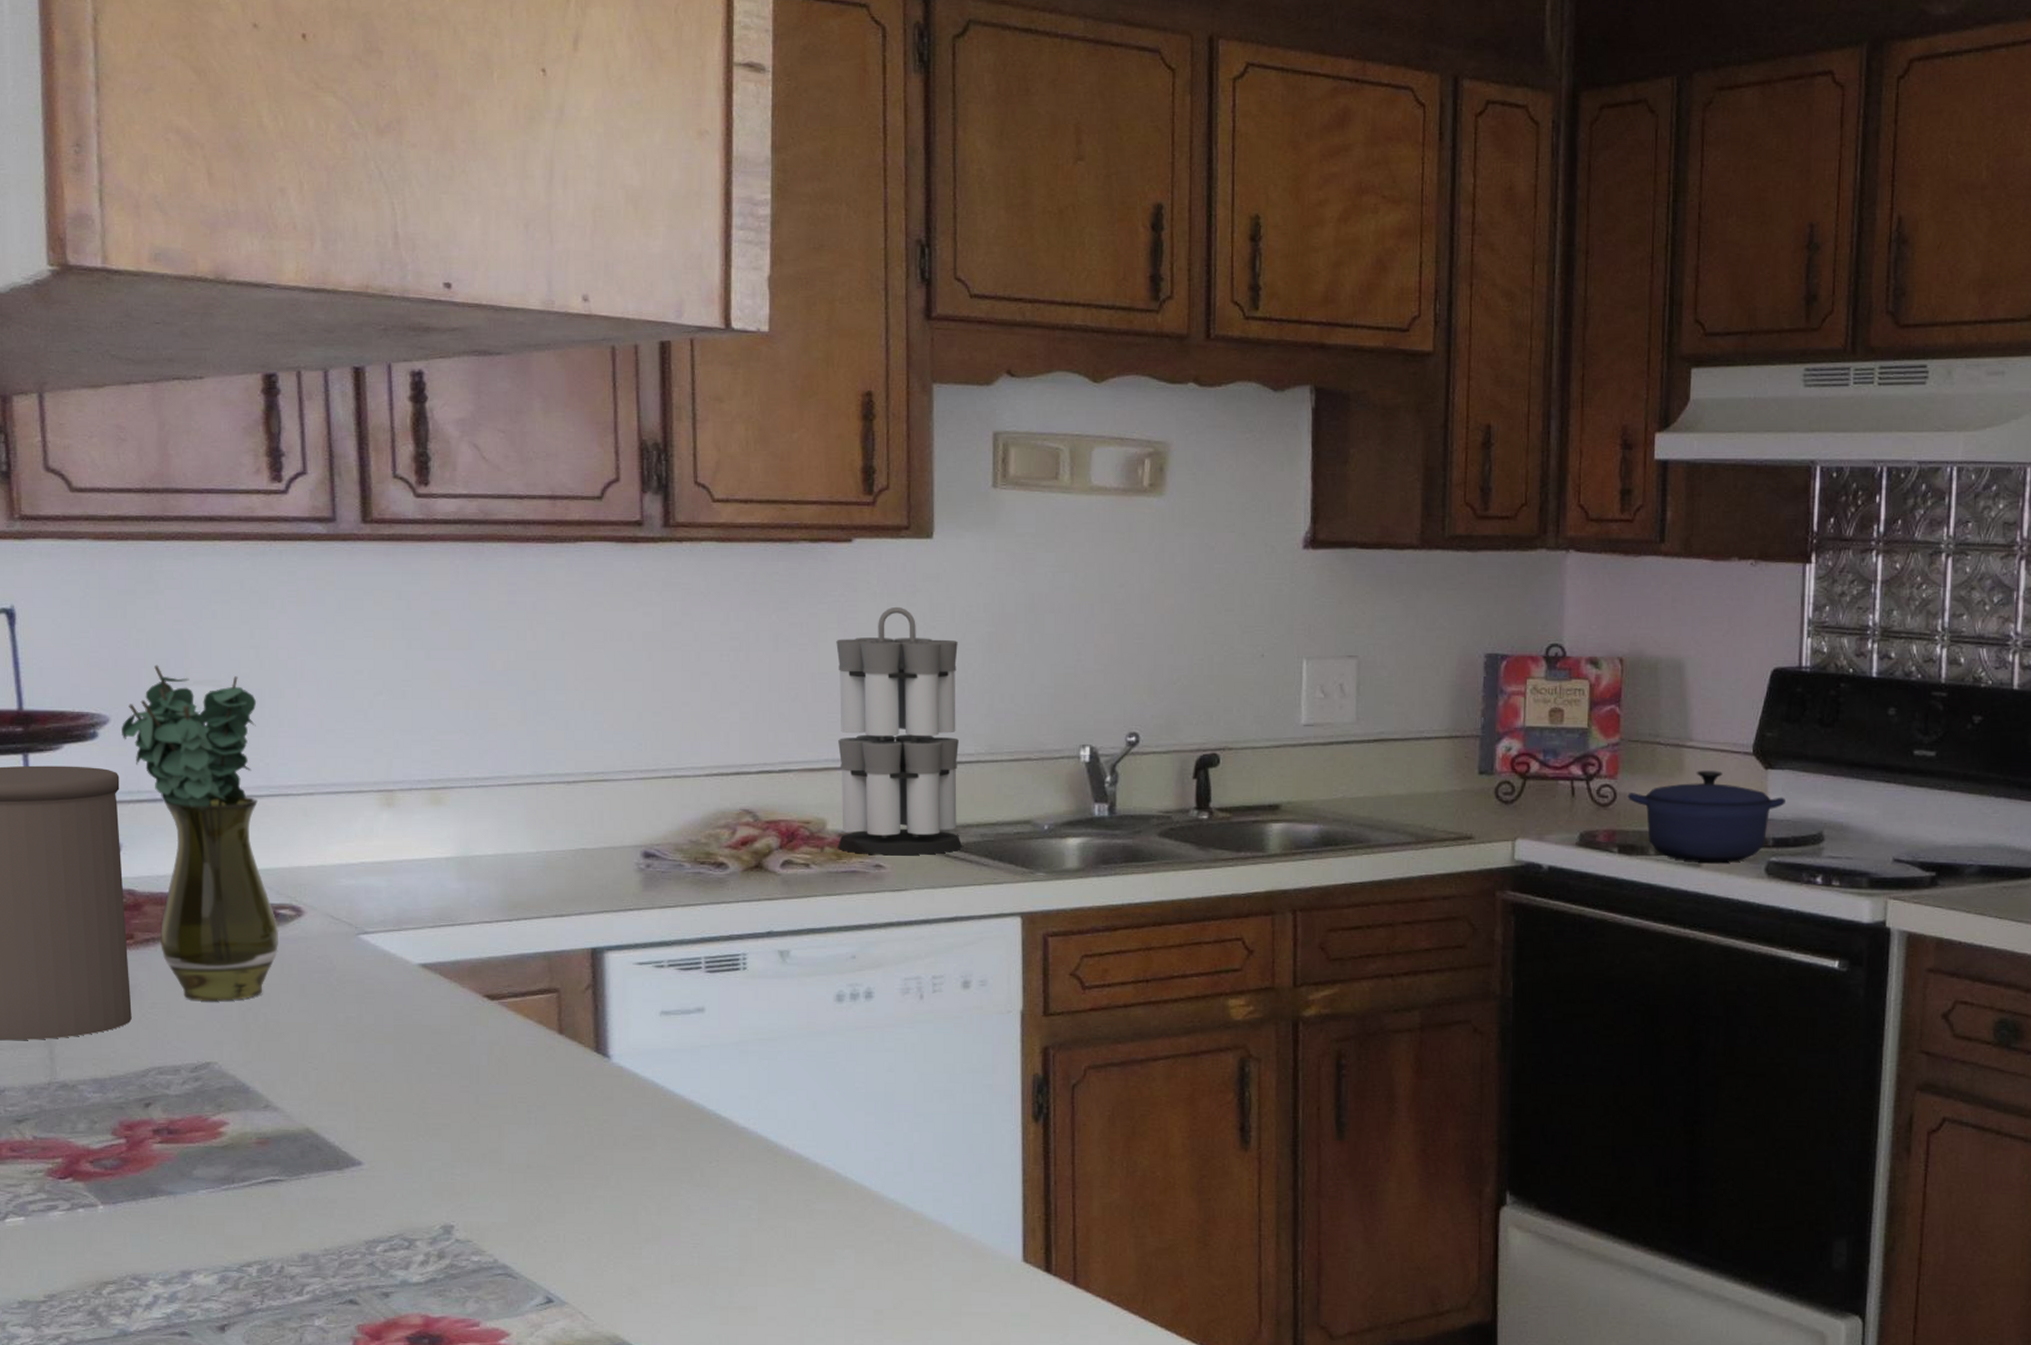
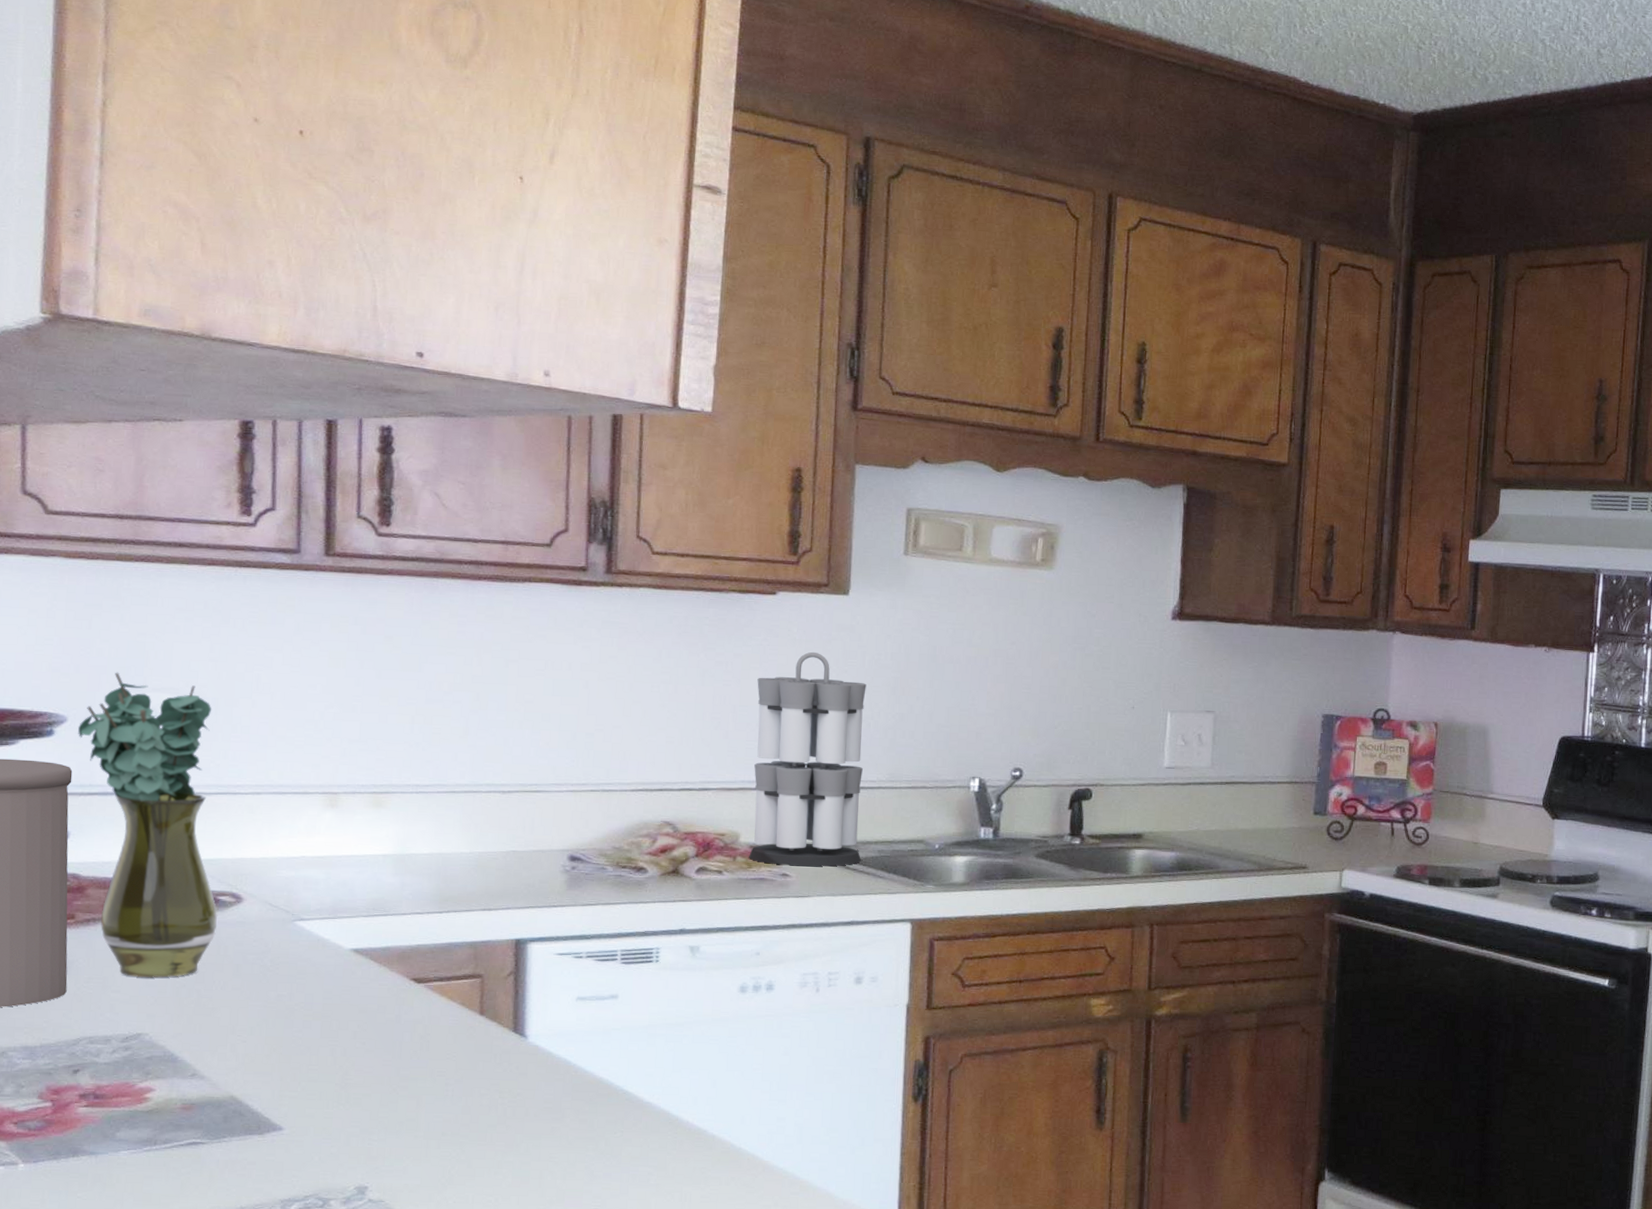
cooking pot: present [1627,769,1785,862] -> none [1438,817,1568,895]

